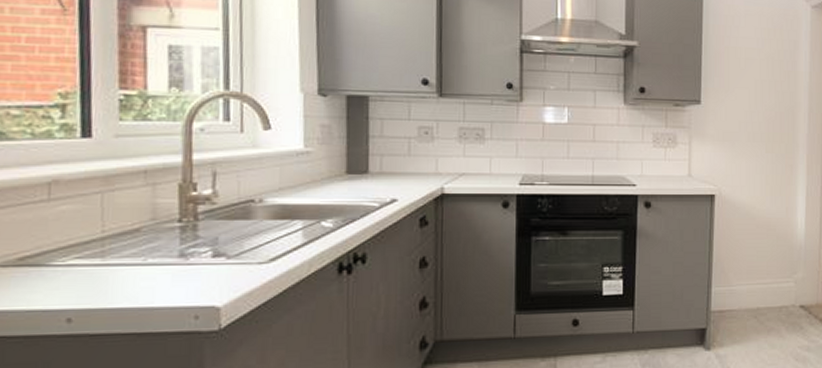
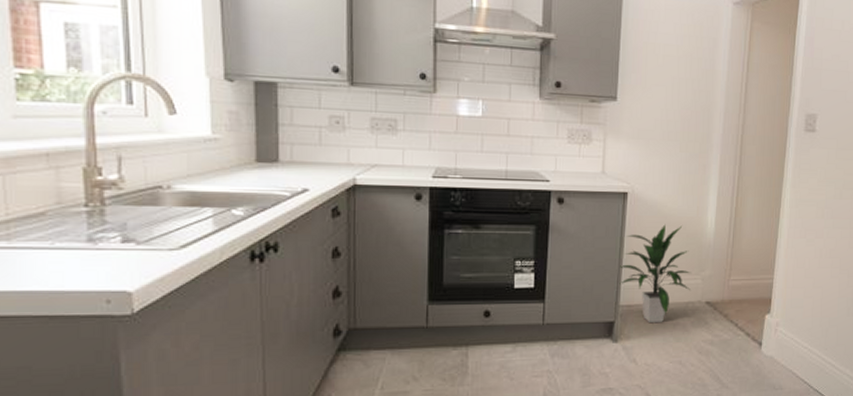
indoor plant: none [710,226,783,330] -> present [619,224,691,324]

